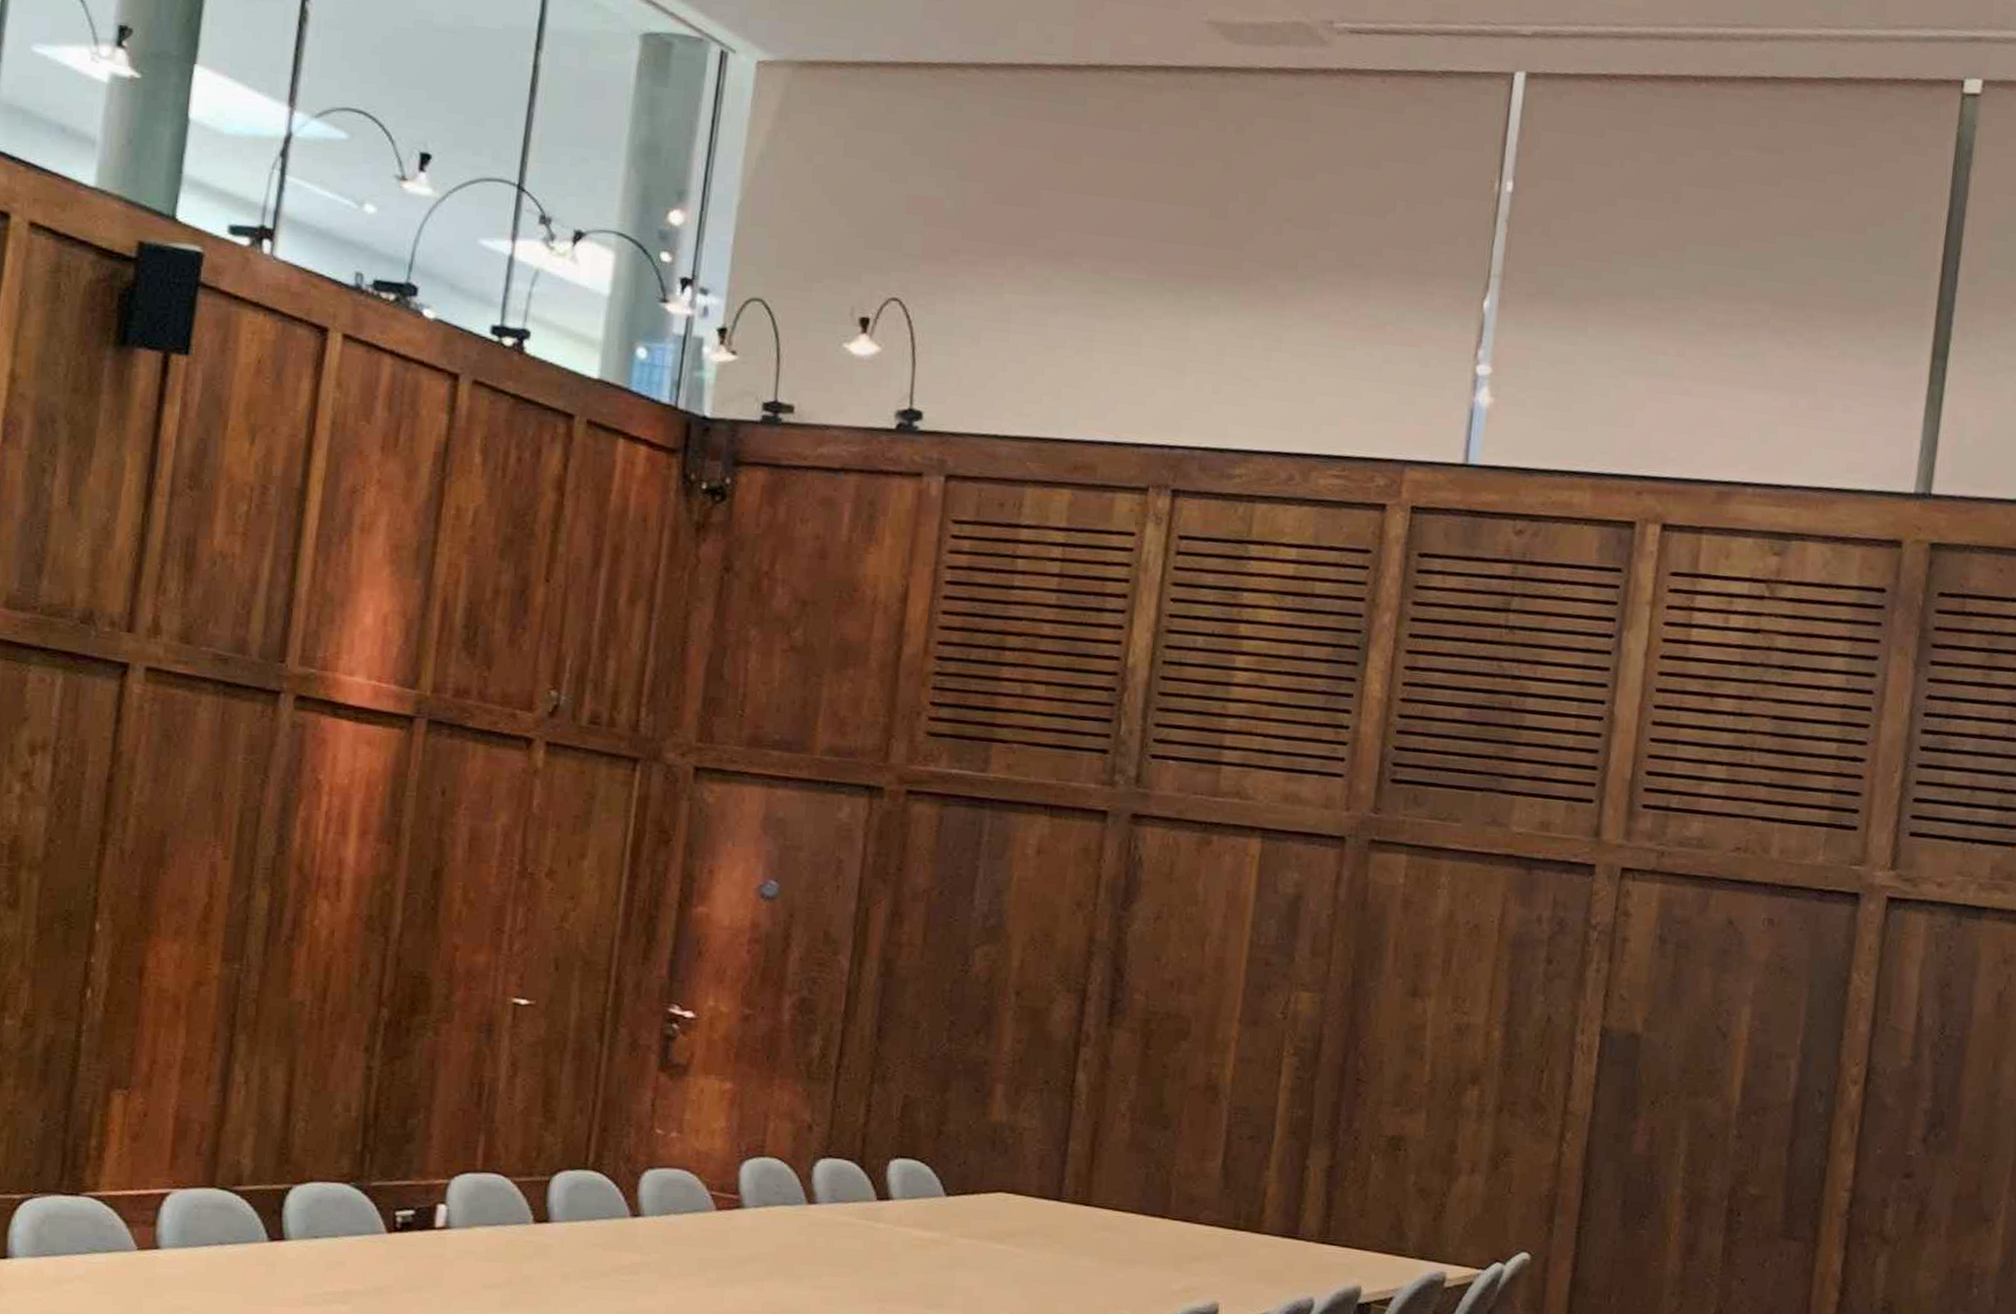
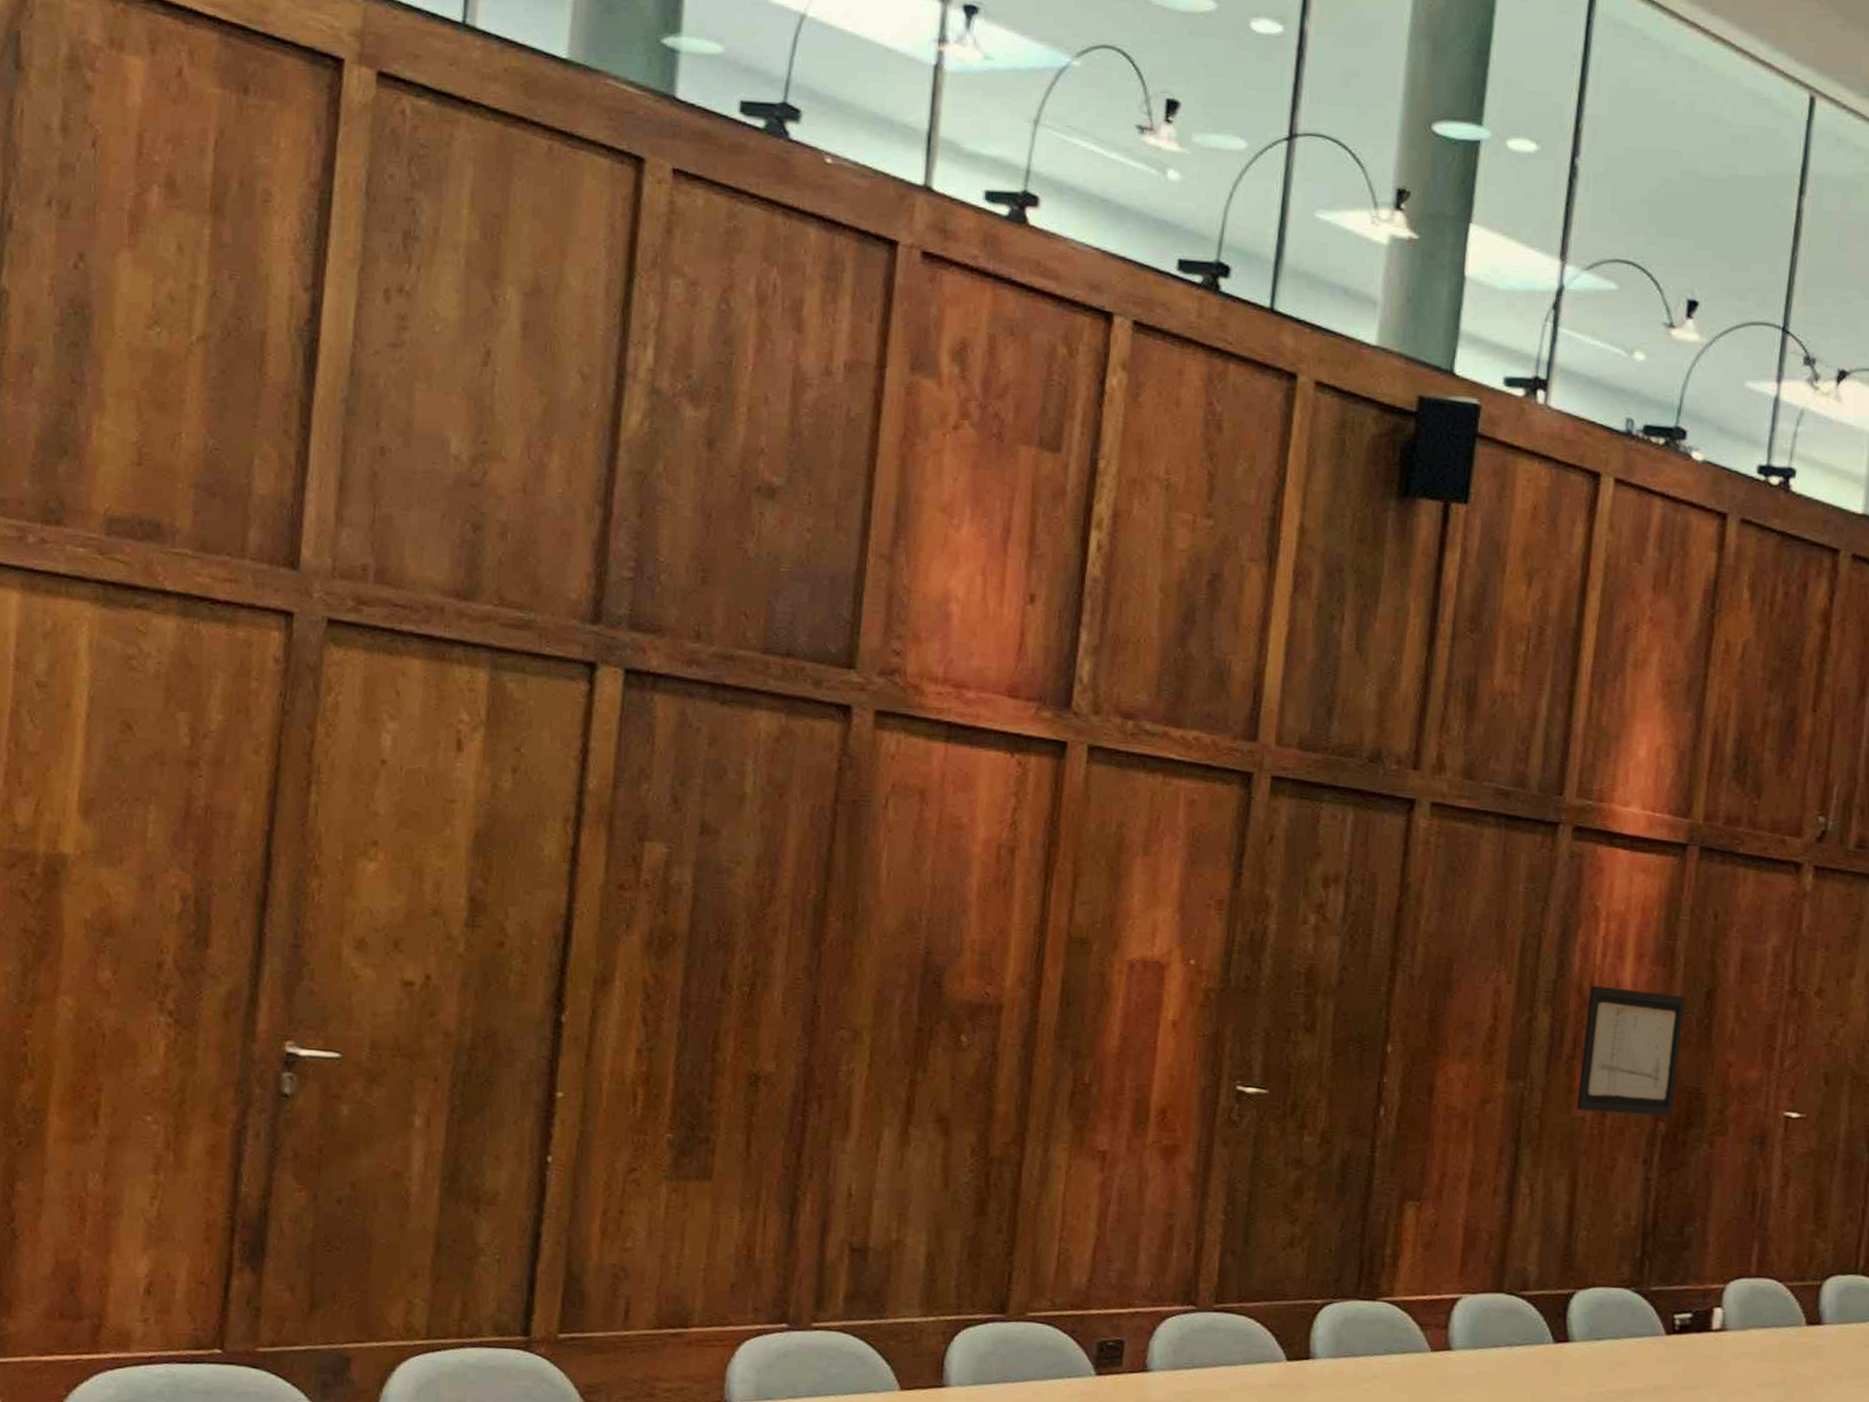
wall art: none [294,862,410,1002] -> present [1576,985,1685,1116]

